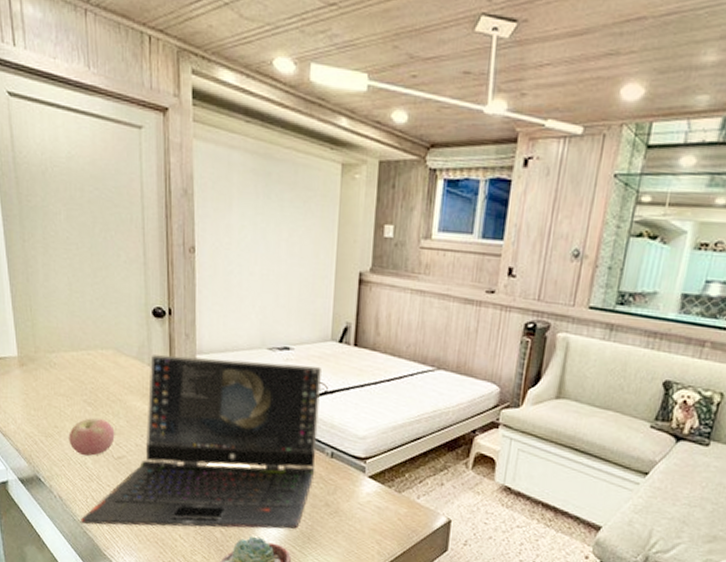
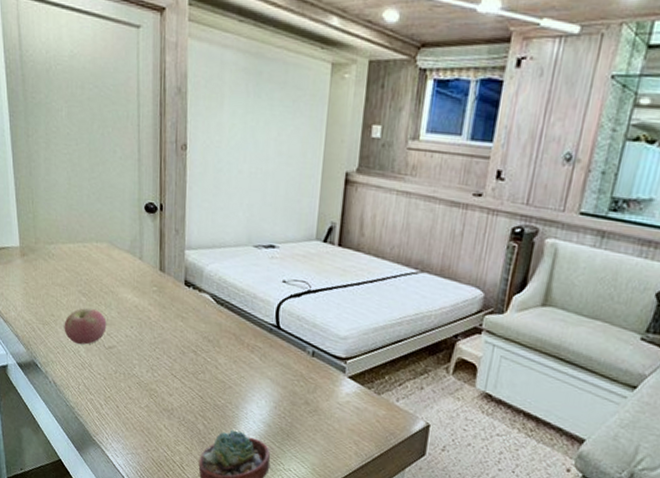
laptop computer: present [81,355,321,529] -> none [73,249,305,425]

